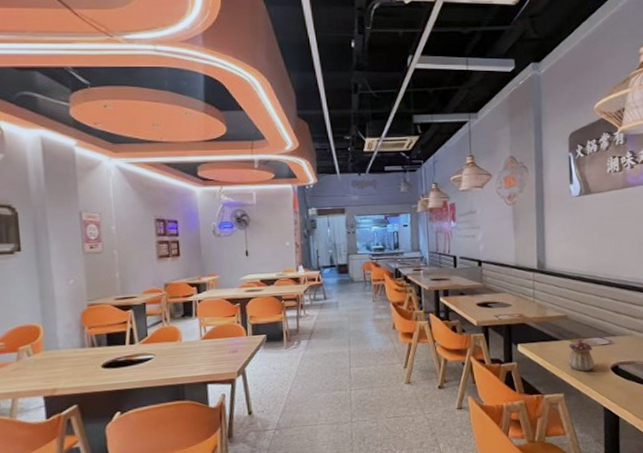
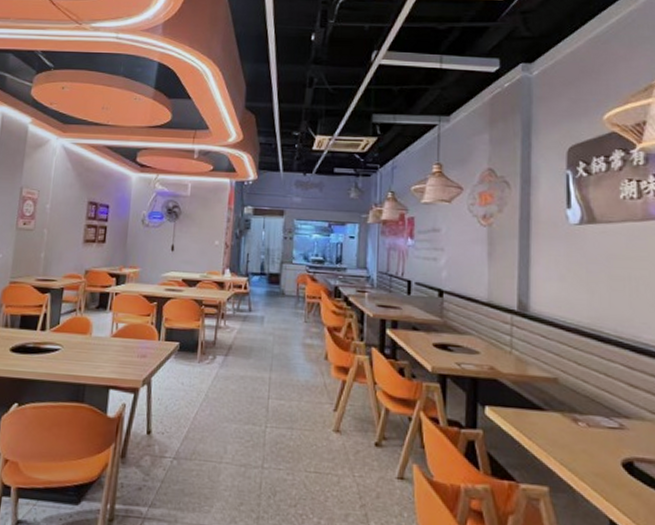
teapot: present [567,338,595,372] -> none [555,413,598,463]

